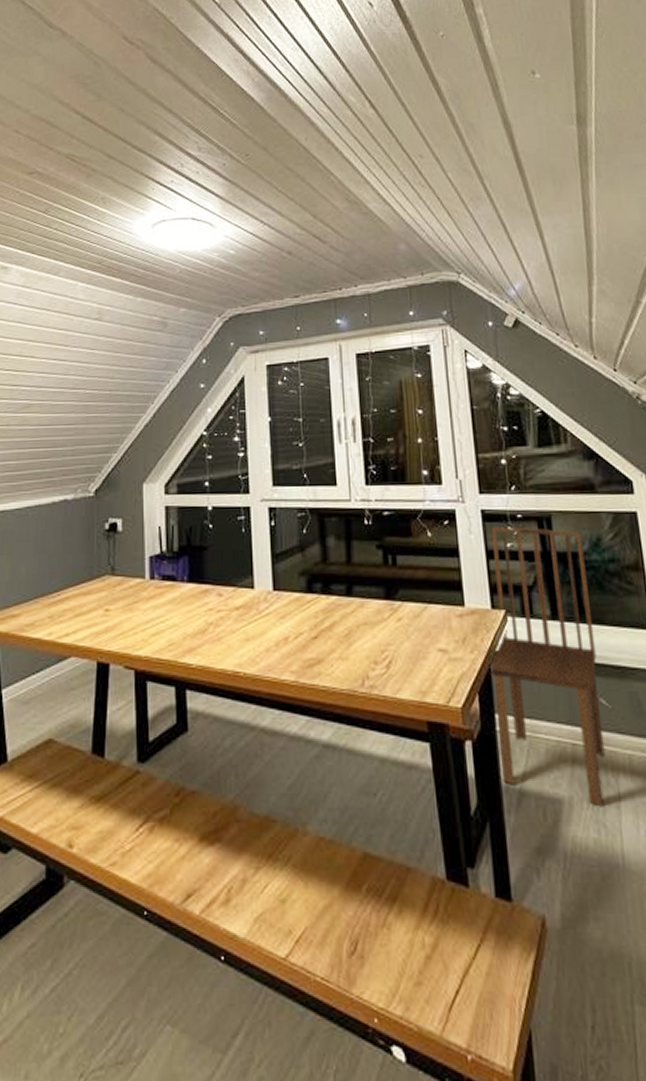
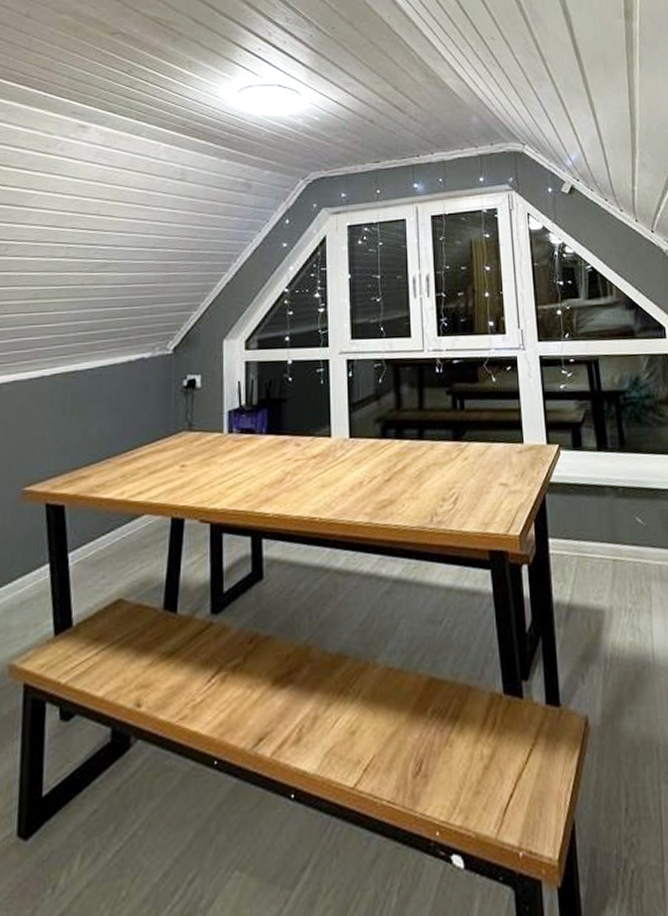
dining chair: present [489,527,606,807] -> none [544,370,640,614]

